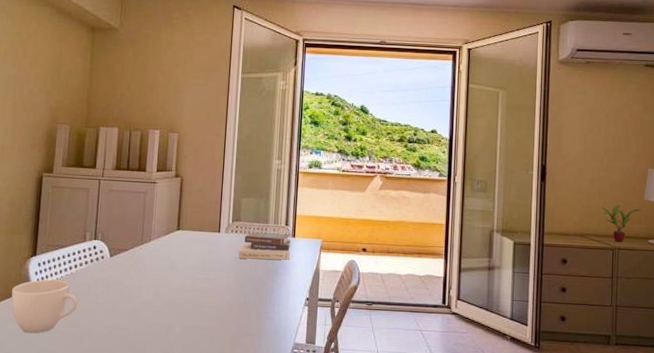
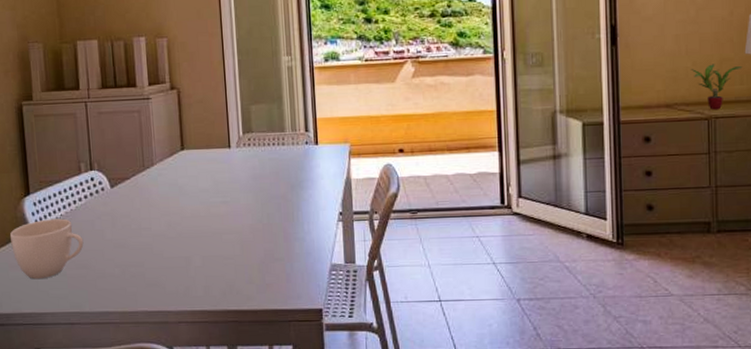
books: present [238,231,291,260] -> none [254,142,315,175]

